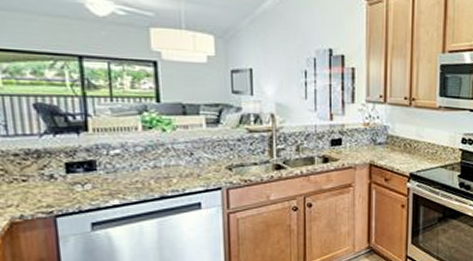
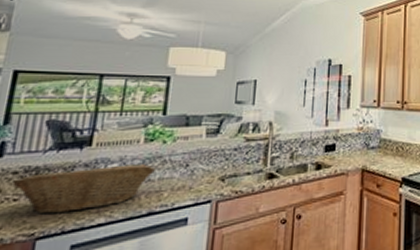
fruit basket: none [16,151,160,195] -> present [12,164,155,215]

